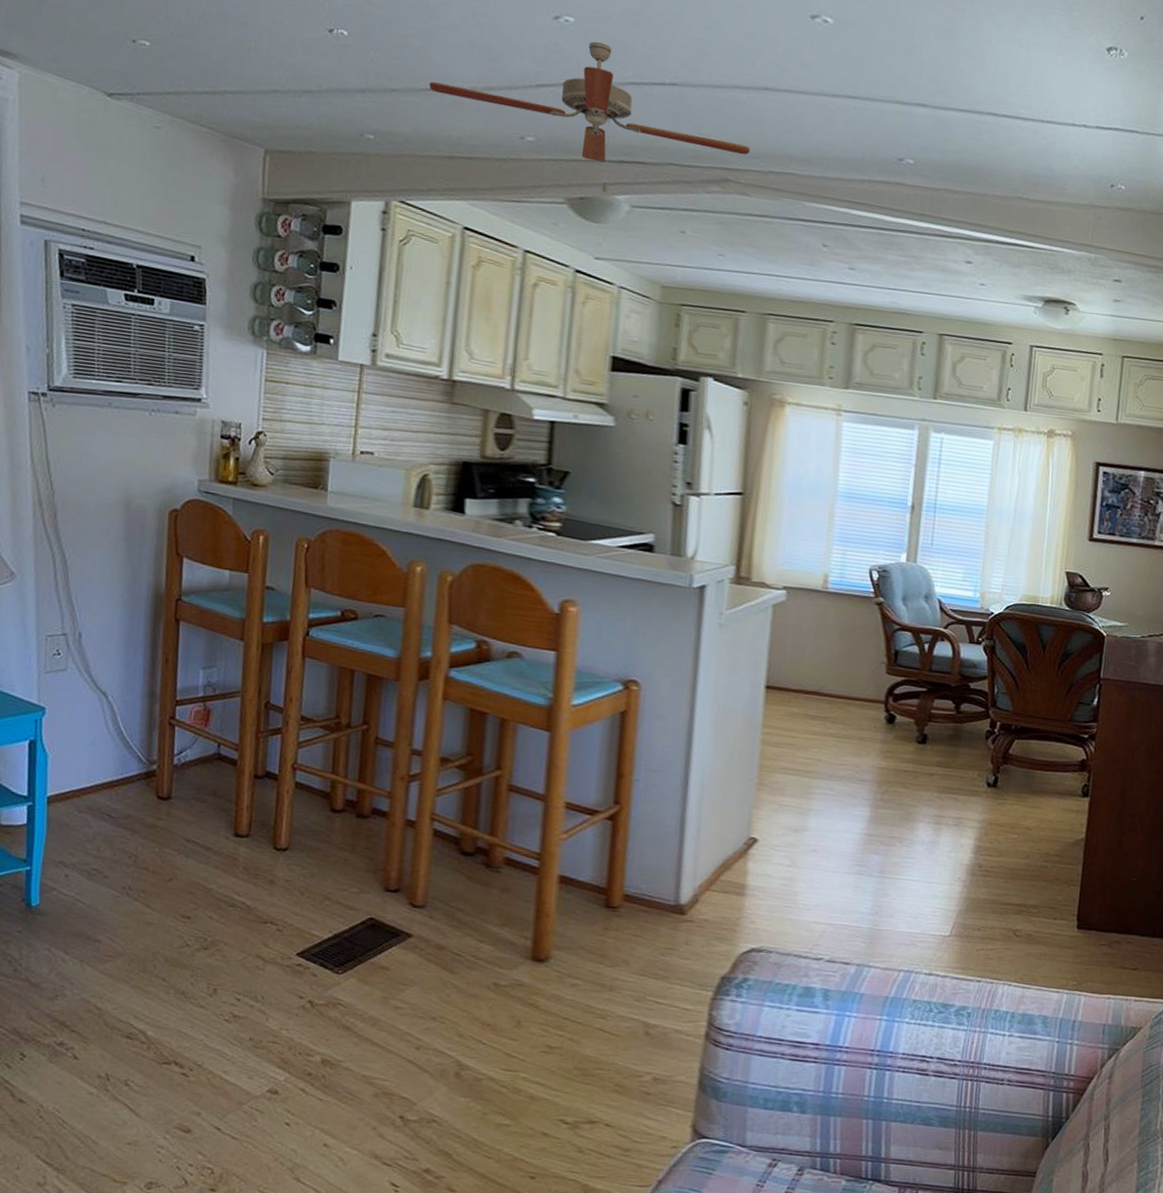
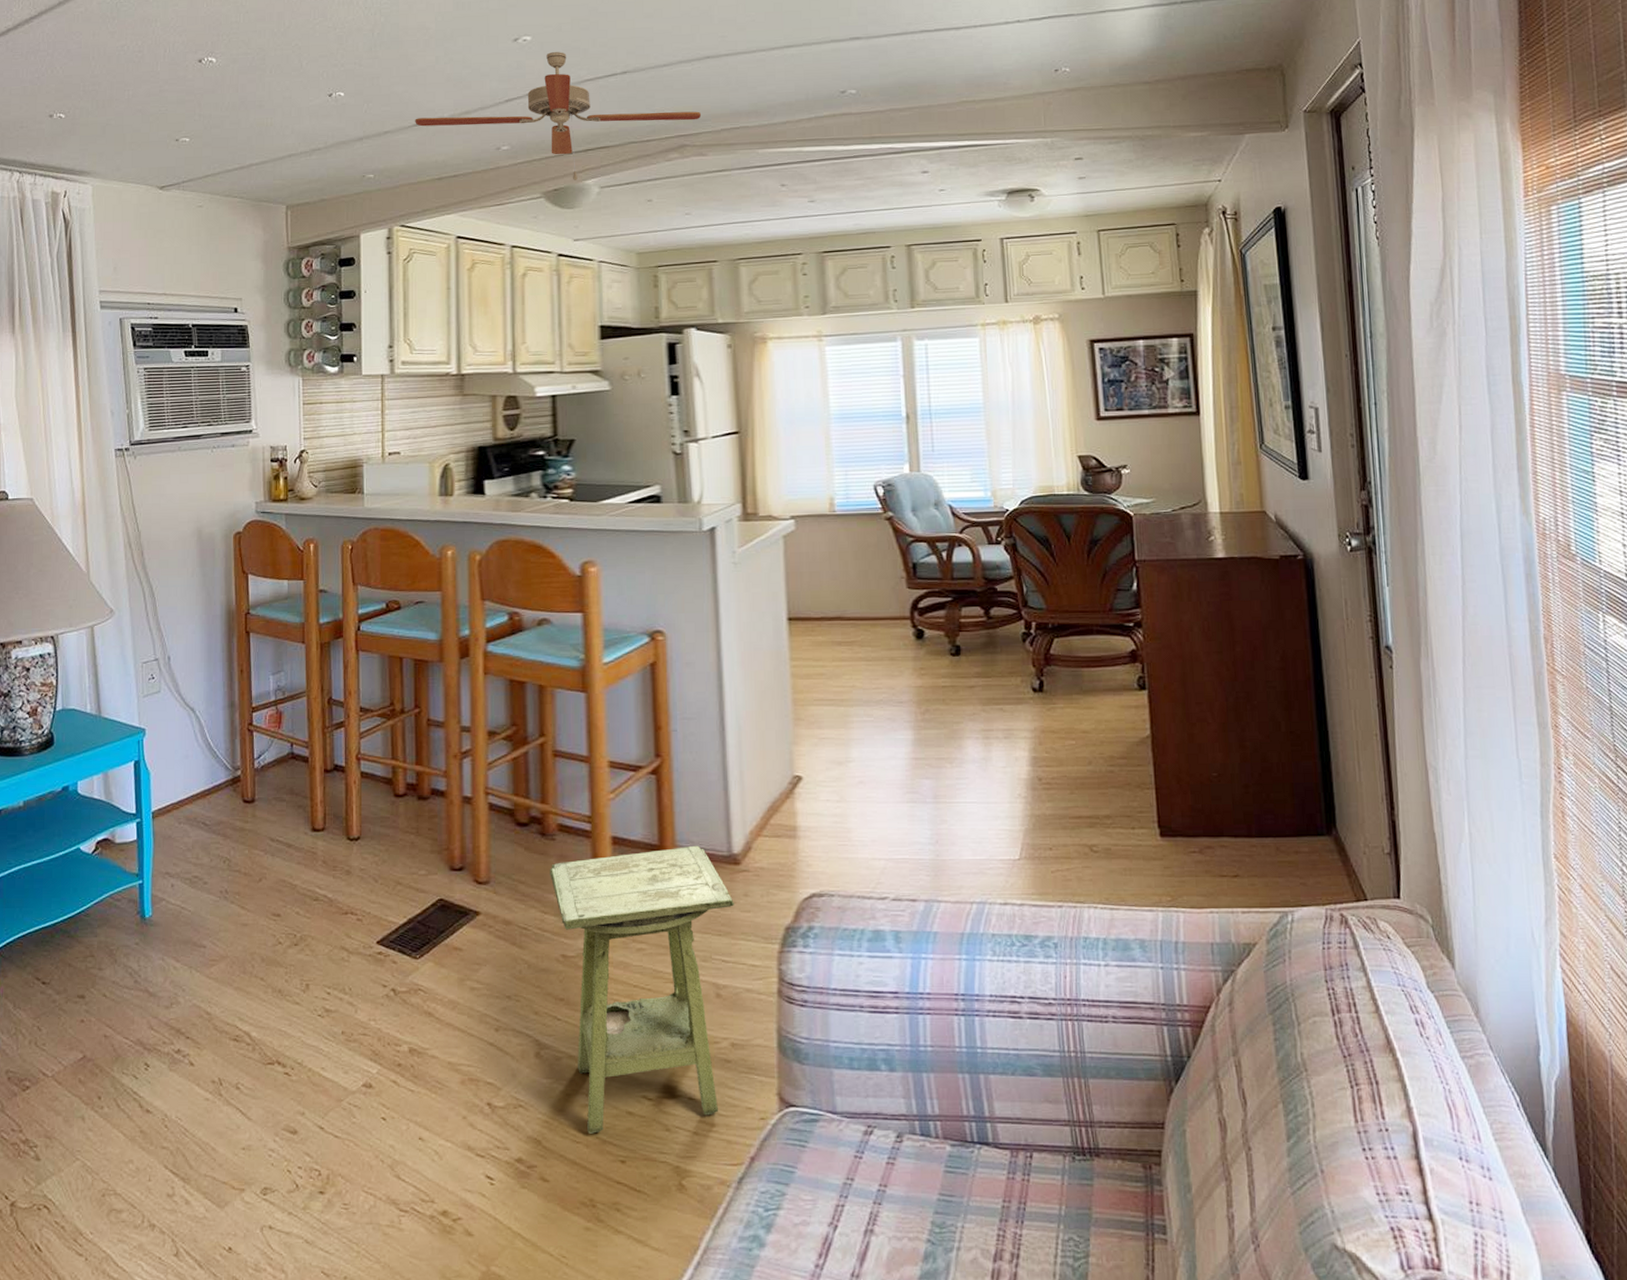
side table: none [490,892,675,1151] -> present [550,845,734,1134]

